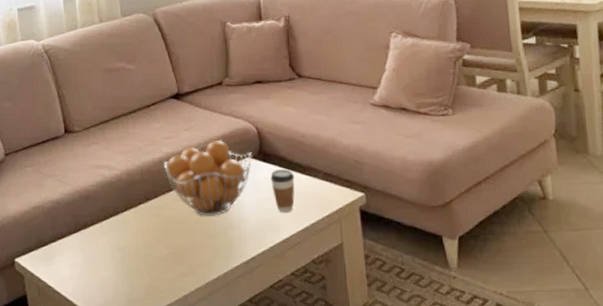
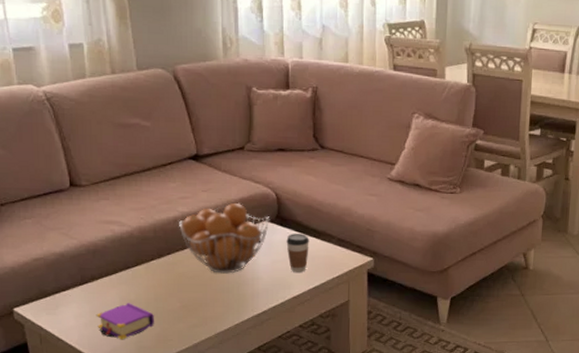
book: none [89,251,145,292] -> present [96,303,155,340]

